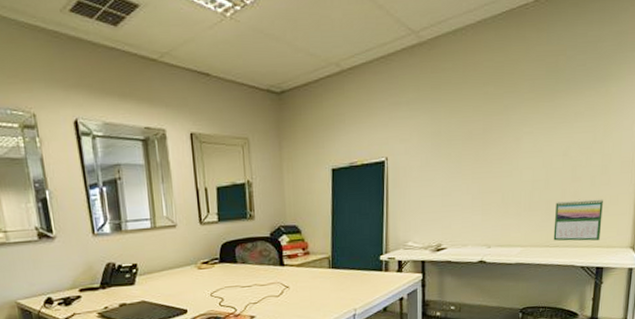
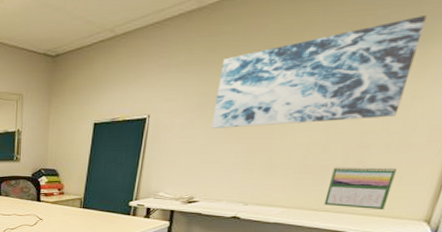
wall art: none [448,57,603,169] -> present [211,15,427,128]

